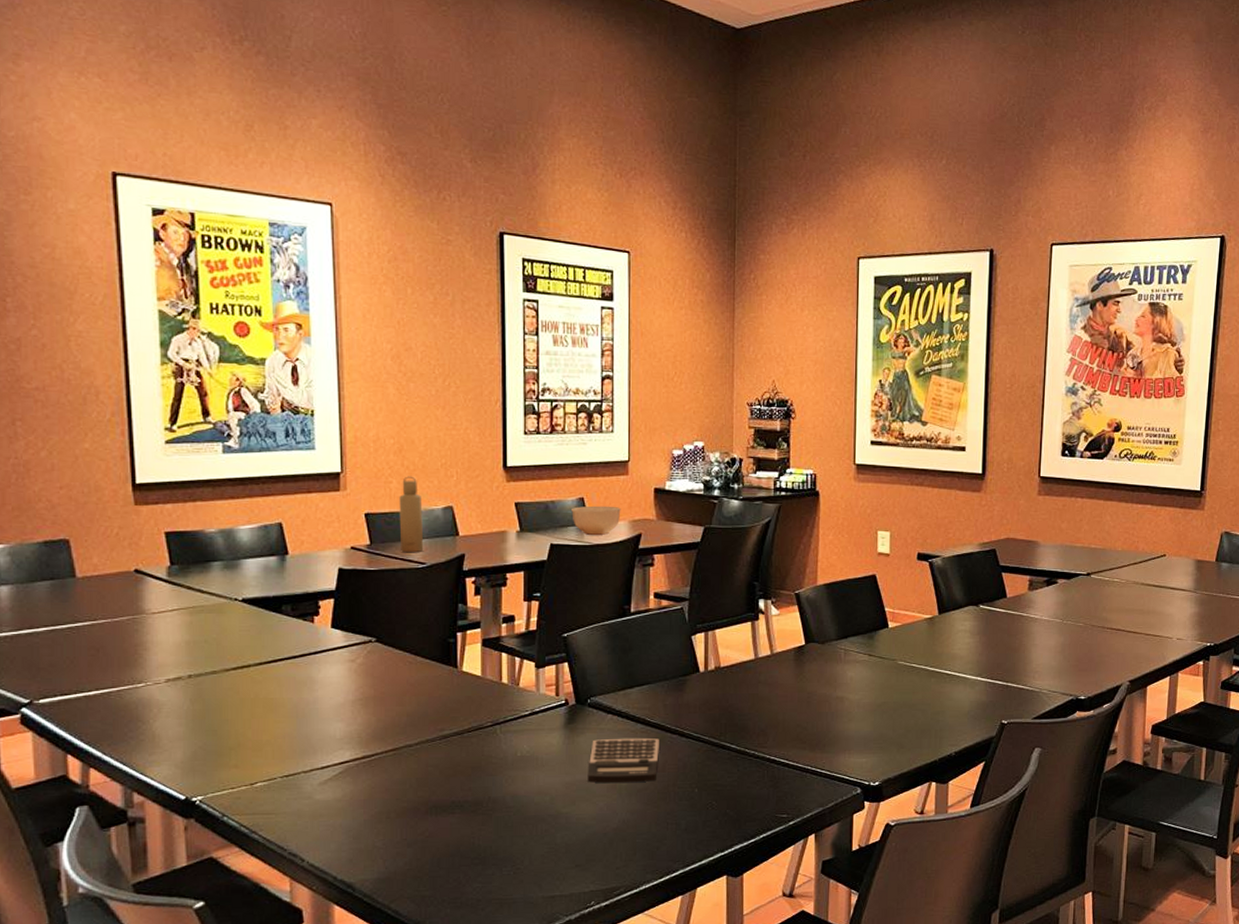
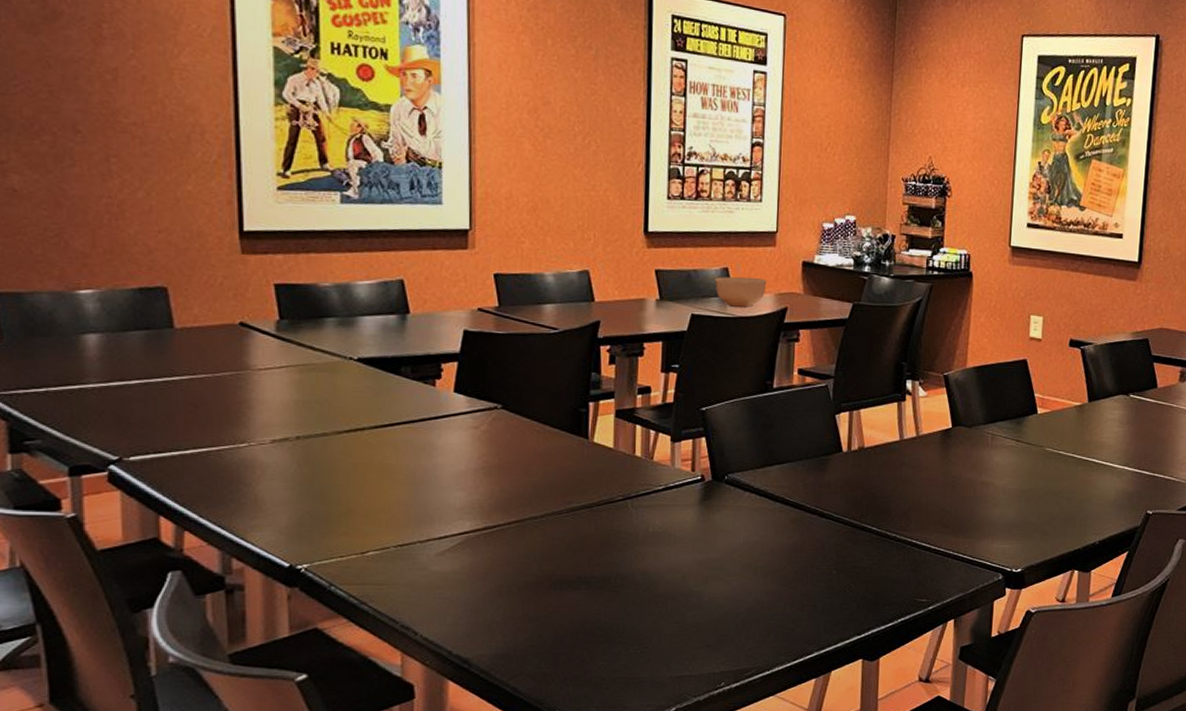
bottle: present [399,476,424,553] -> none [531,236,557,318]
calculator: present [587,737,659,783] -> none [722,516,798,562]

